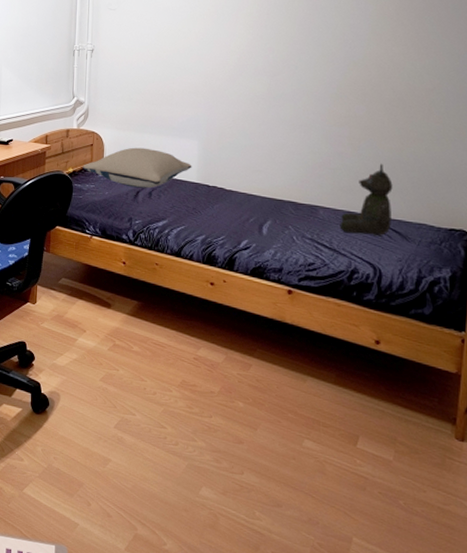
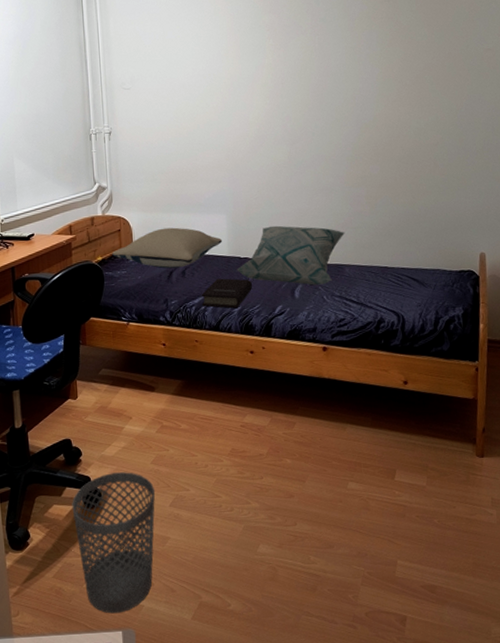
wastebasket: none [20,382,102,527] -> present [72,472,156,614]
book: none [165,204,218,237] -> present [201,278,252,309]
decorative pillow: none [204,157,323,225] -> present [236,225,346,285]
teddy bear: present [340,163,393,236] -> none [364,217,410,286]

